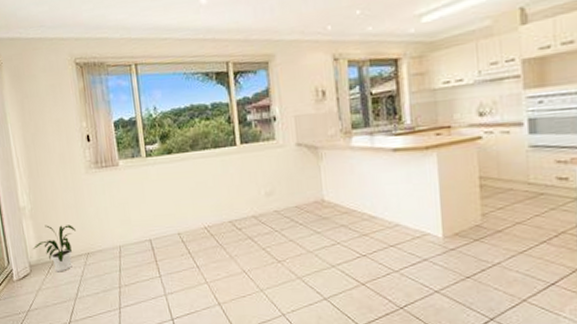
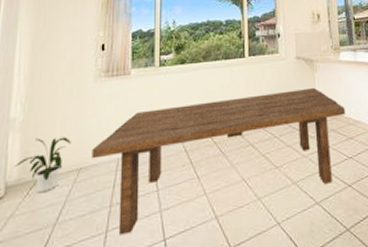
dining table: none [95,178,359,312] -> present [91,87,346,235]

